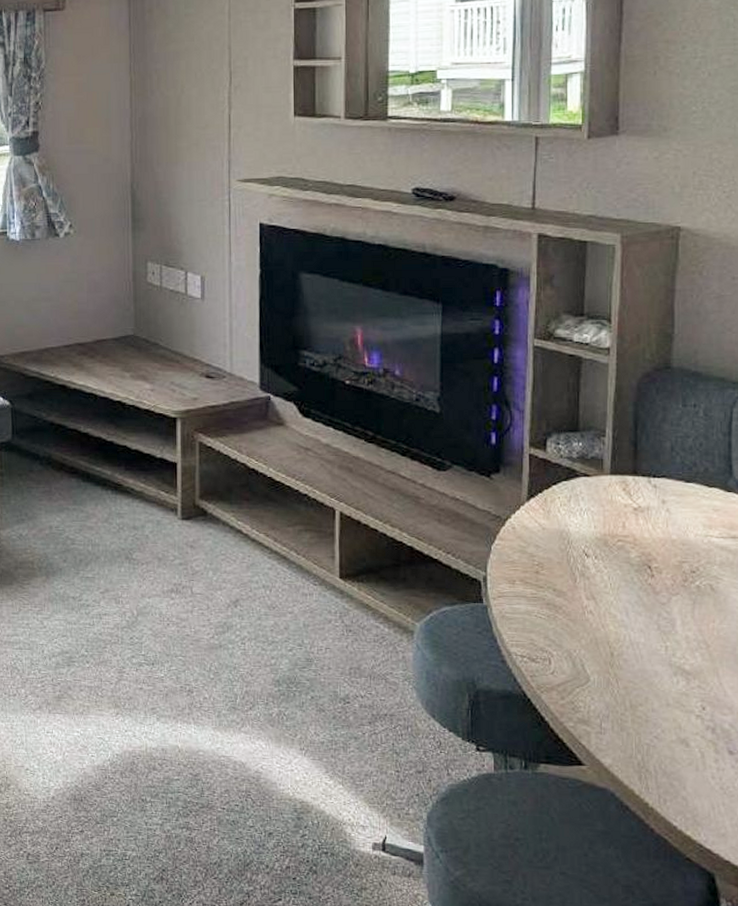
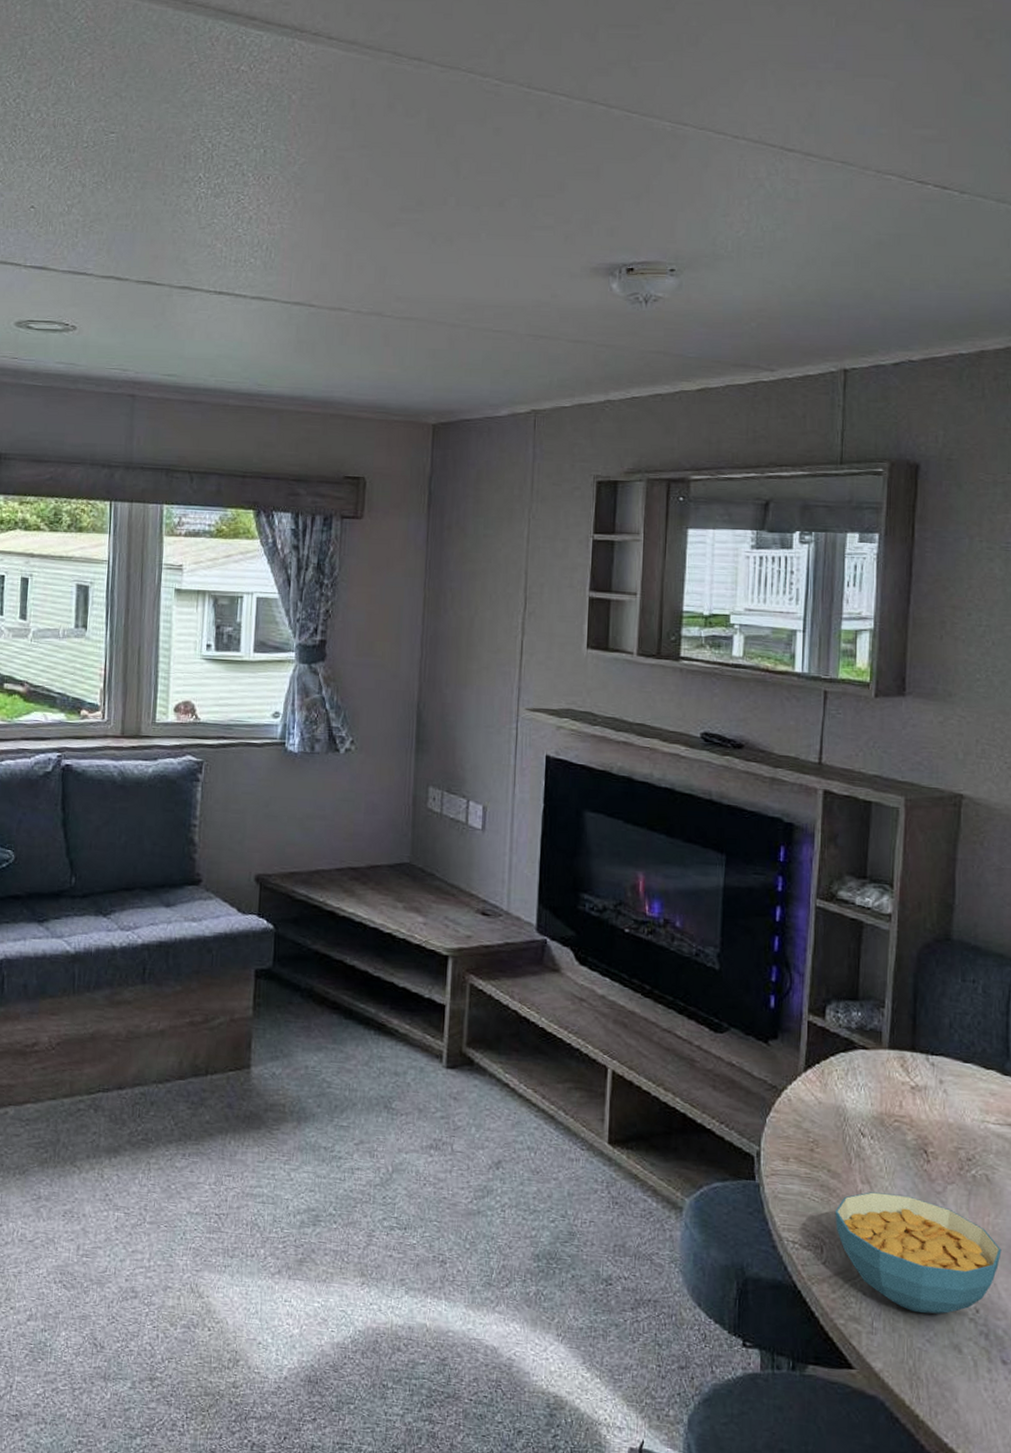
cereal bowl: none [561,607,727,714] -> present [835,1192,1002,1314]

